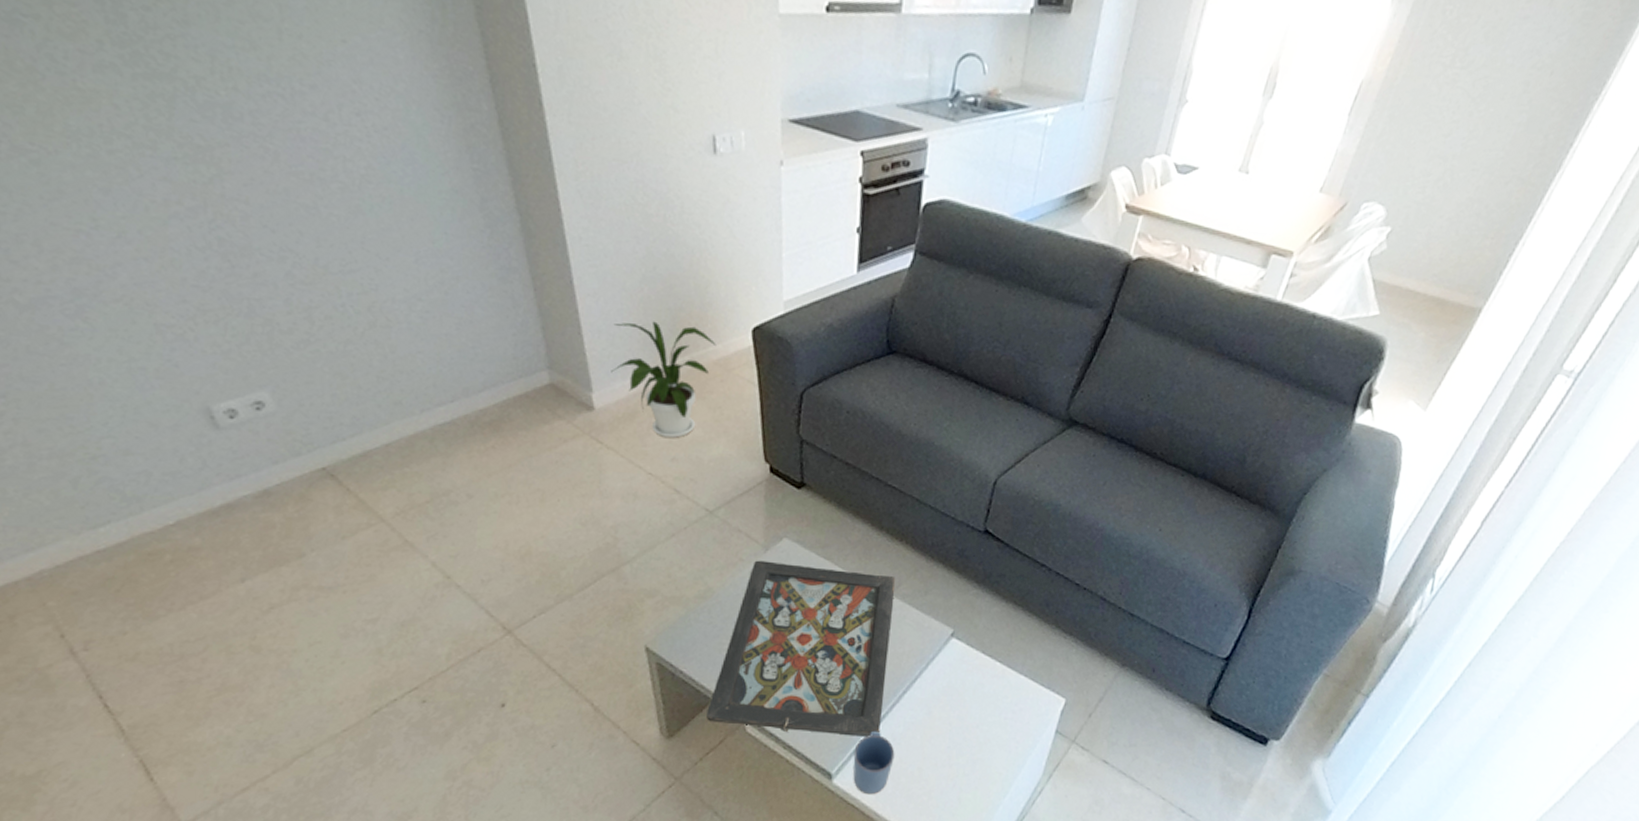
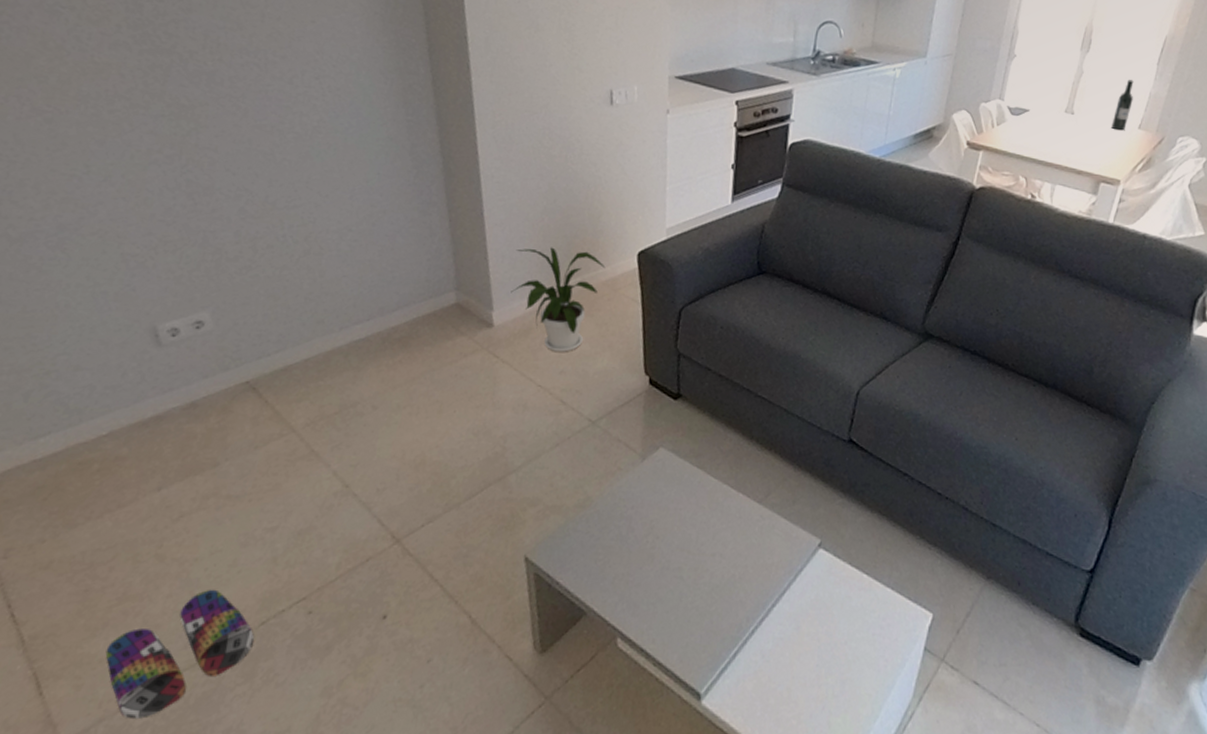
slippers: none [213,679,369,802] -> present [105,589,255,720]
decorative tray: present [707,560,896,737] -> none [579,469,766,654]
mug: present [853,731,895,795] -> none [722,647,764,718]
wine bottle: none [1289,133,1320,194] -> present [1111,79,1134,131]

